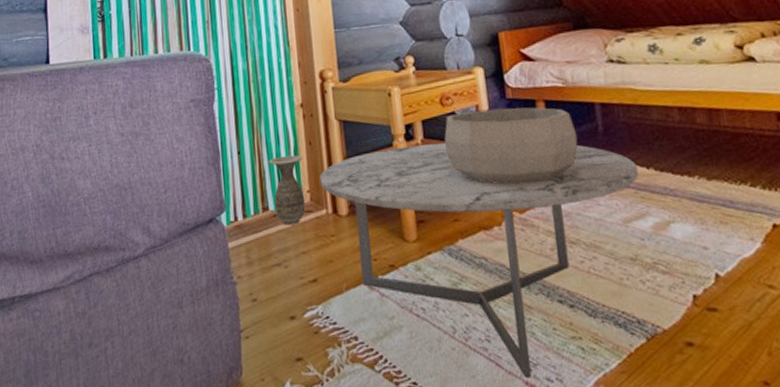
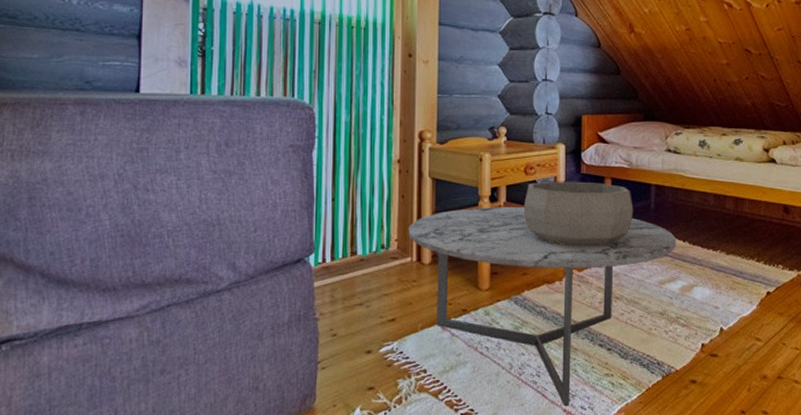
ceramic jug: present [269,155,306,225] -> none [362,206,394,269]

